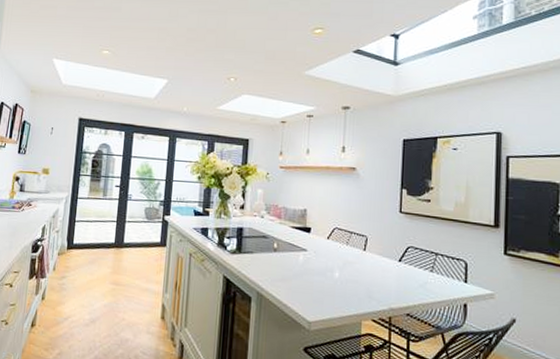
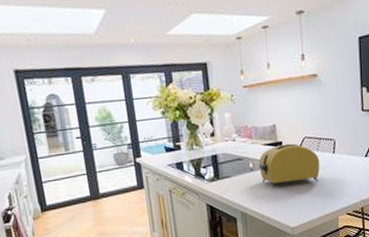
toaster: none [283,230,349,278] -> present [258,143,320,189]

